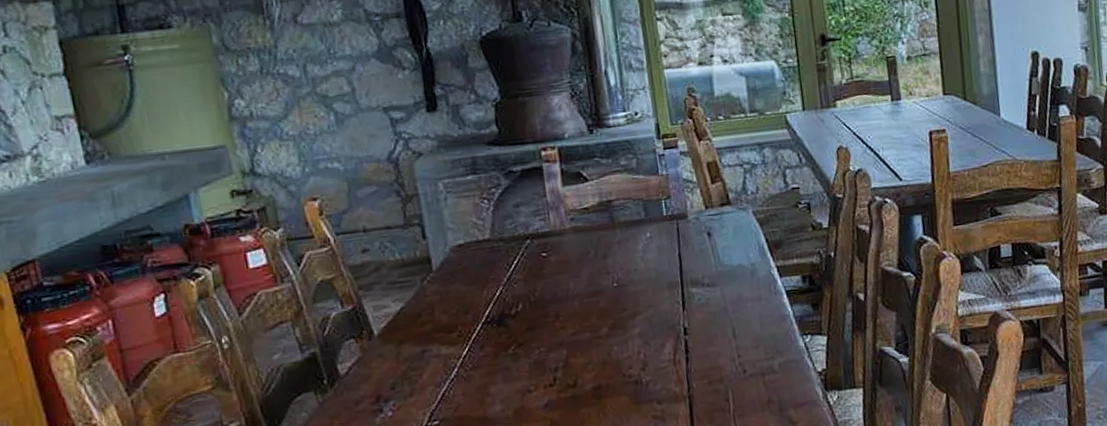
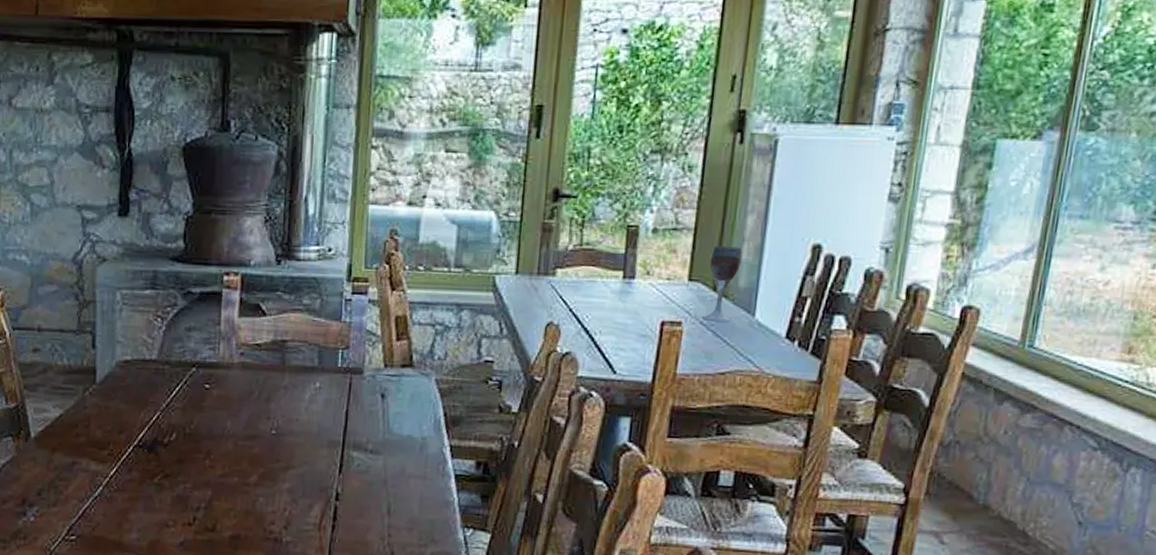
cup: none [956,62,983,126] -> present [701,246,743,323]

